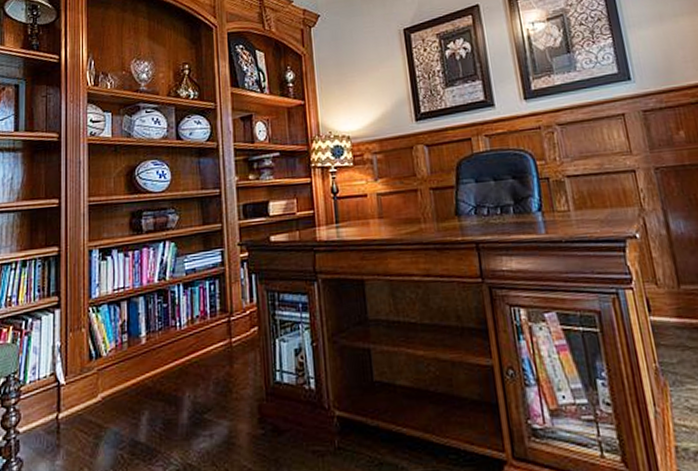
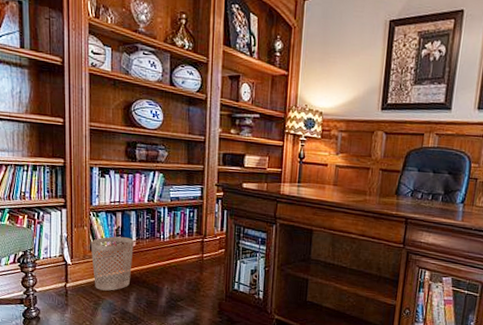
wastebasket: none [89,333,144,416] -> present [90,236,134,291]

